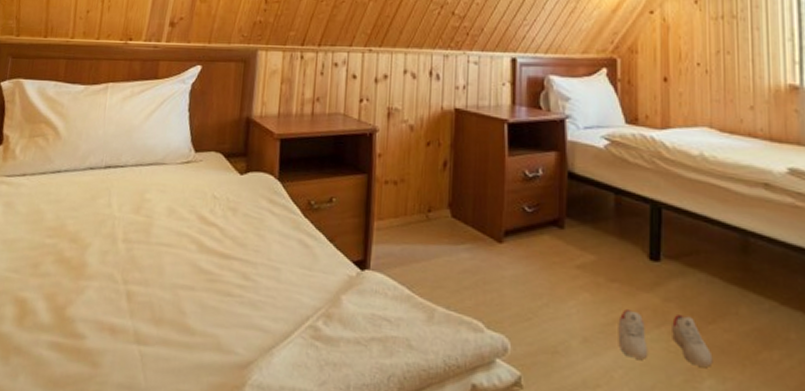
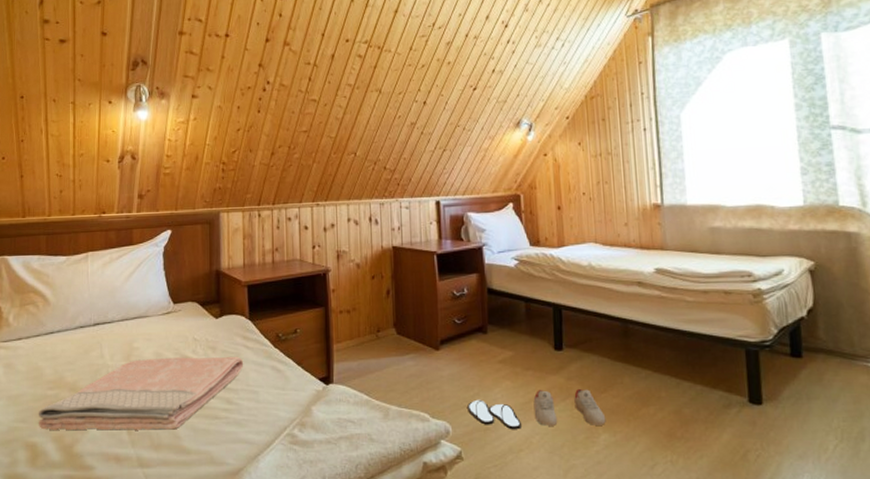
towel: none [32,213,268,303] -> present [38,356,244,431]
slippers: none [533,311,600,357] -> present [468,399,521,429]

